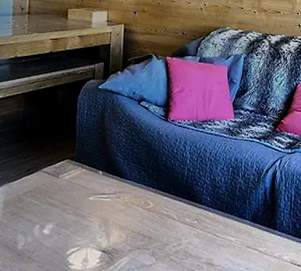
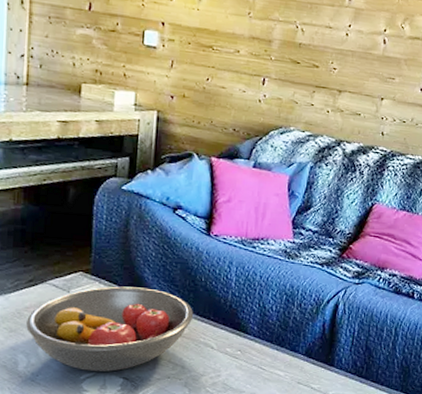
fruit bowl: none [25,169,157,246] -> present [26,286,193,372]

